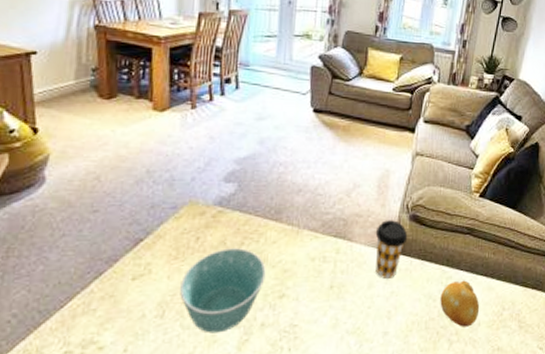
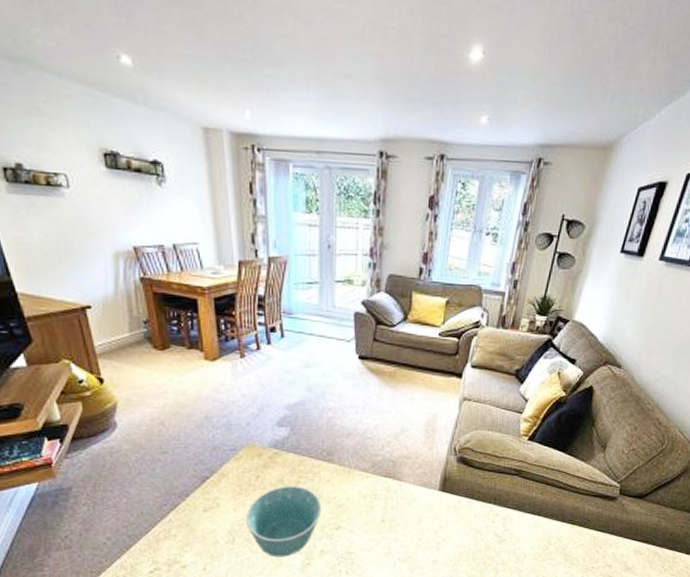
coffee cup: present [375,220,408,279] -> none [423,462,456,514]
fruit: present [440,280,480,327] -> none [487,517,526,558]

